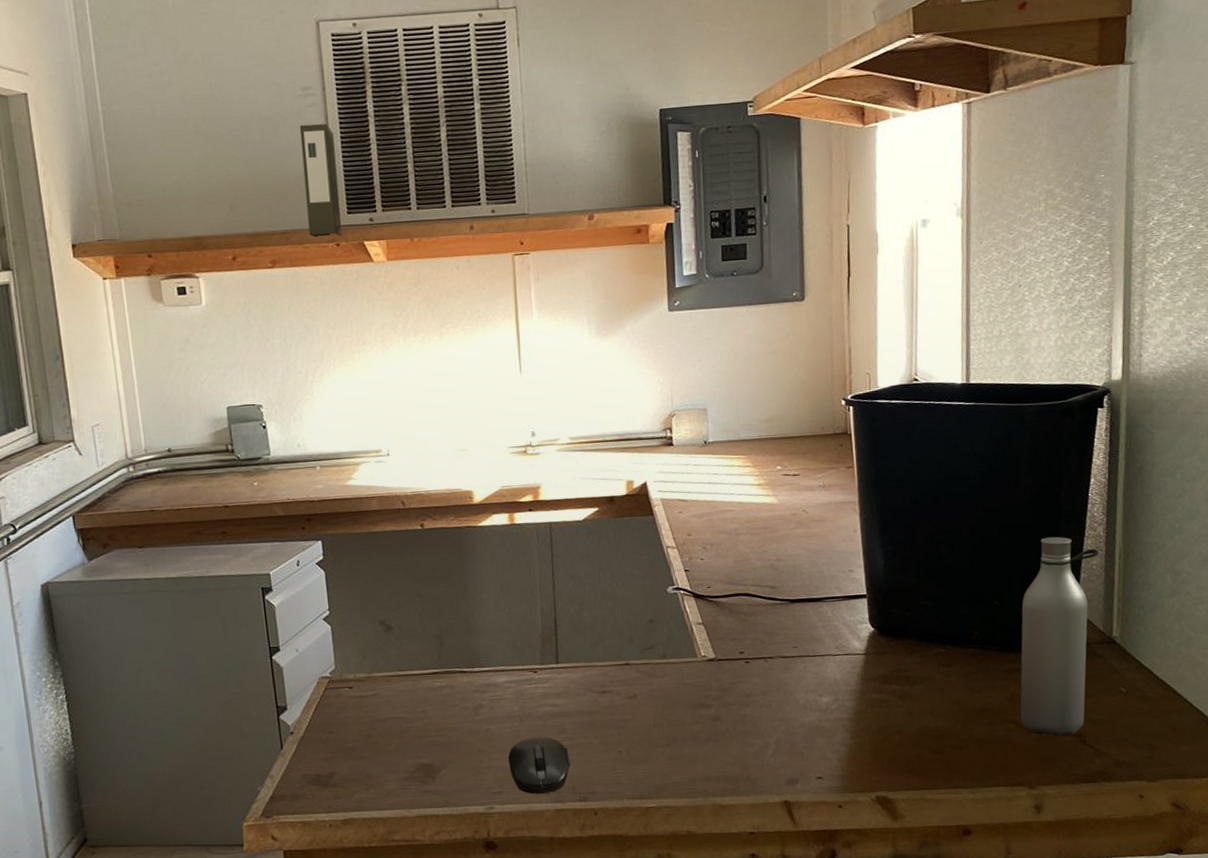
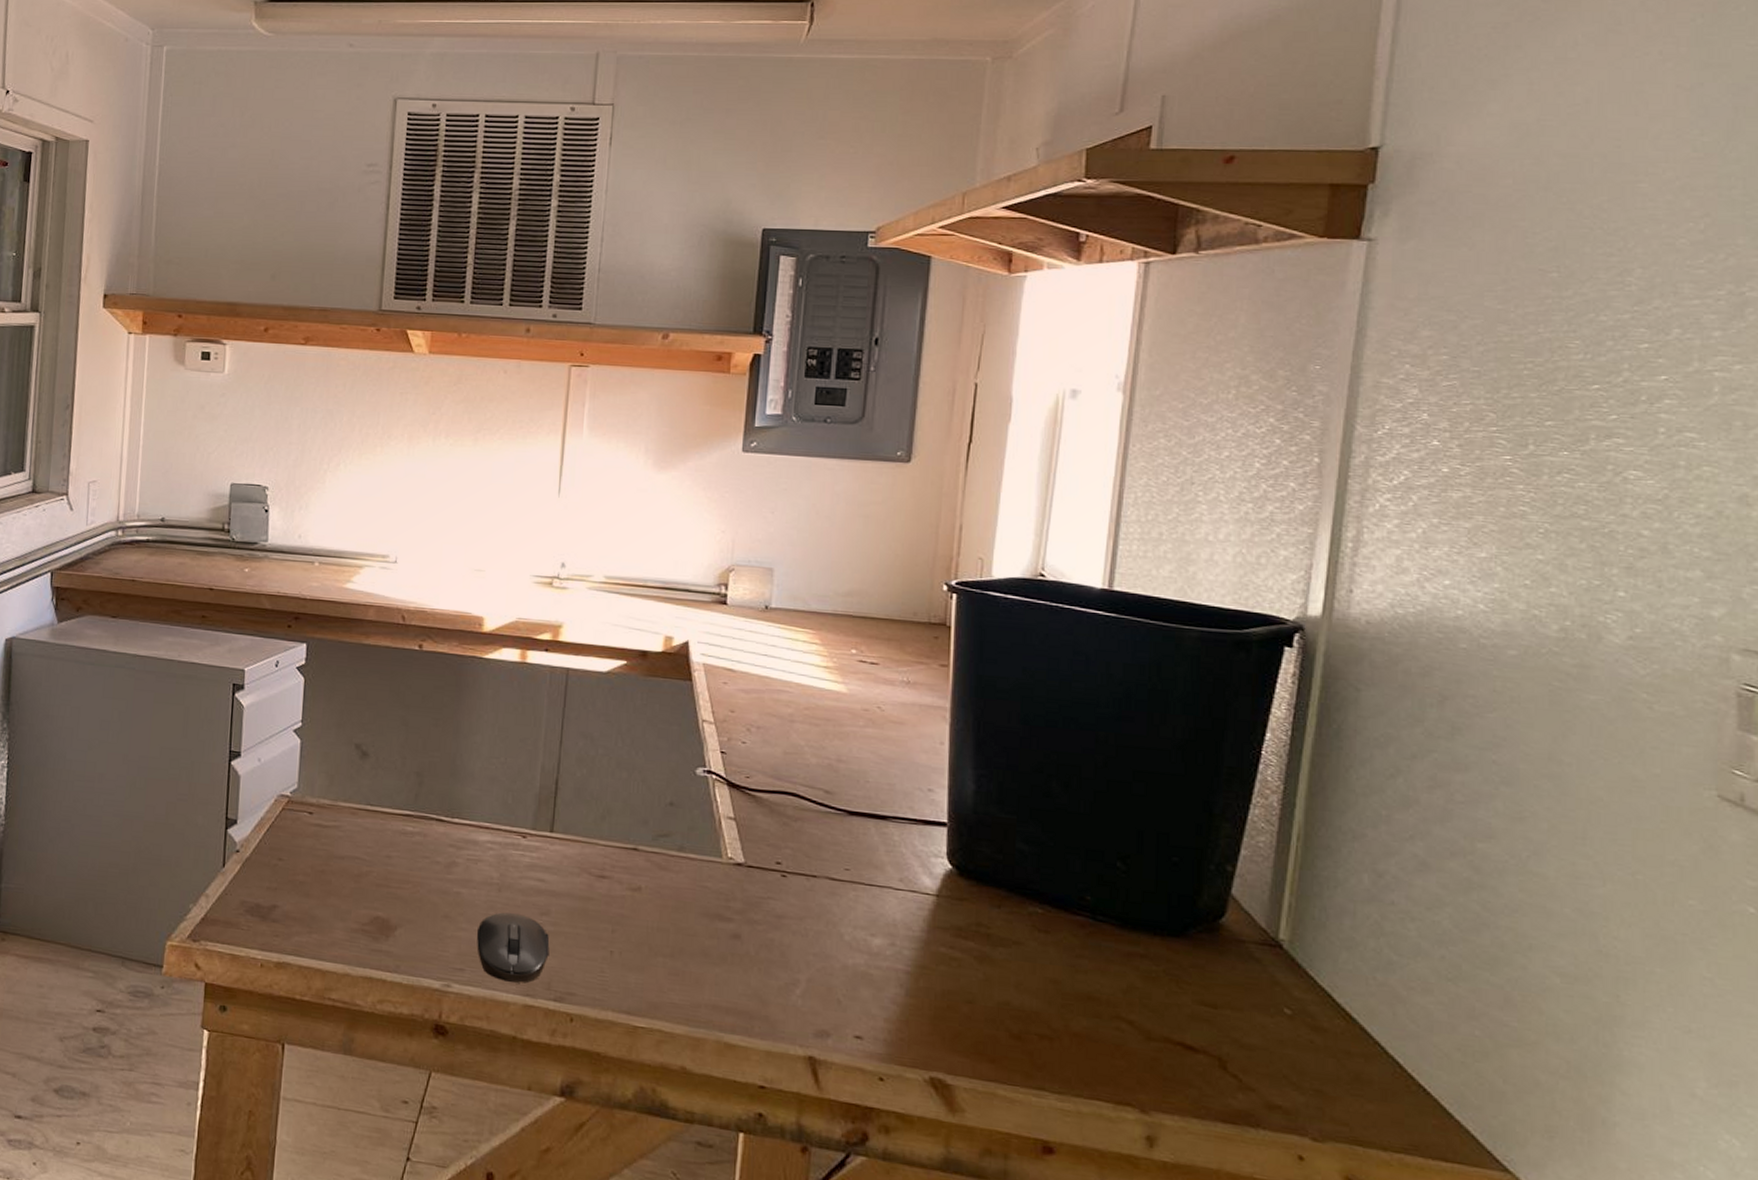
binder: present [299,123,343,238] -> none [350,201,393,321]
water bottle: present [1020,536,1100,736] -> none [1138,795,1270,1055]

